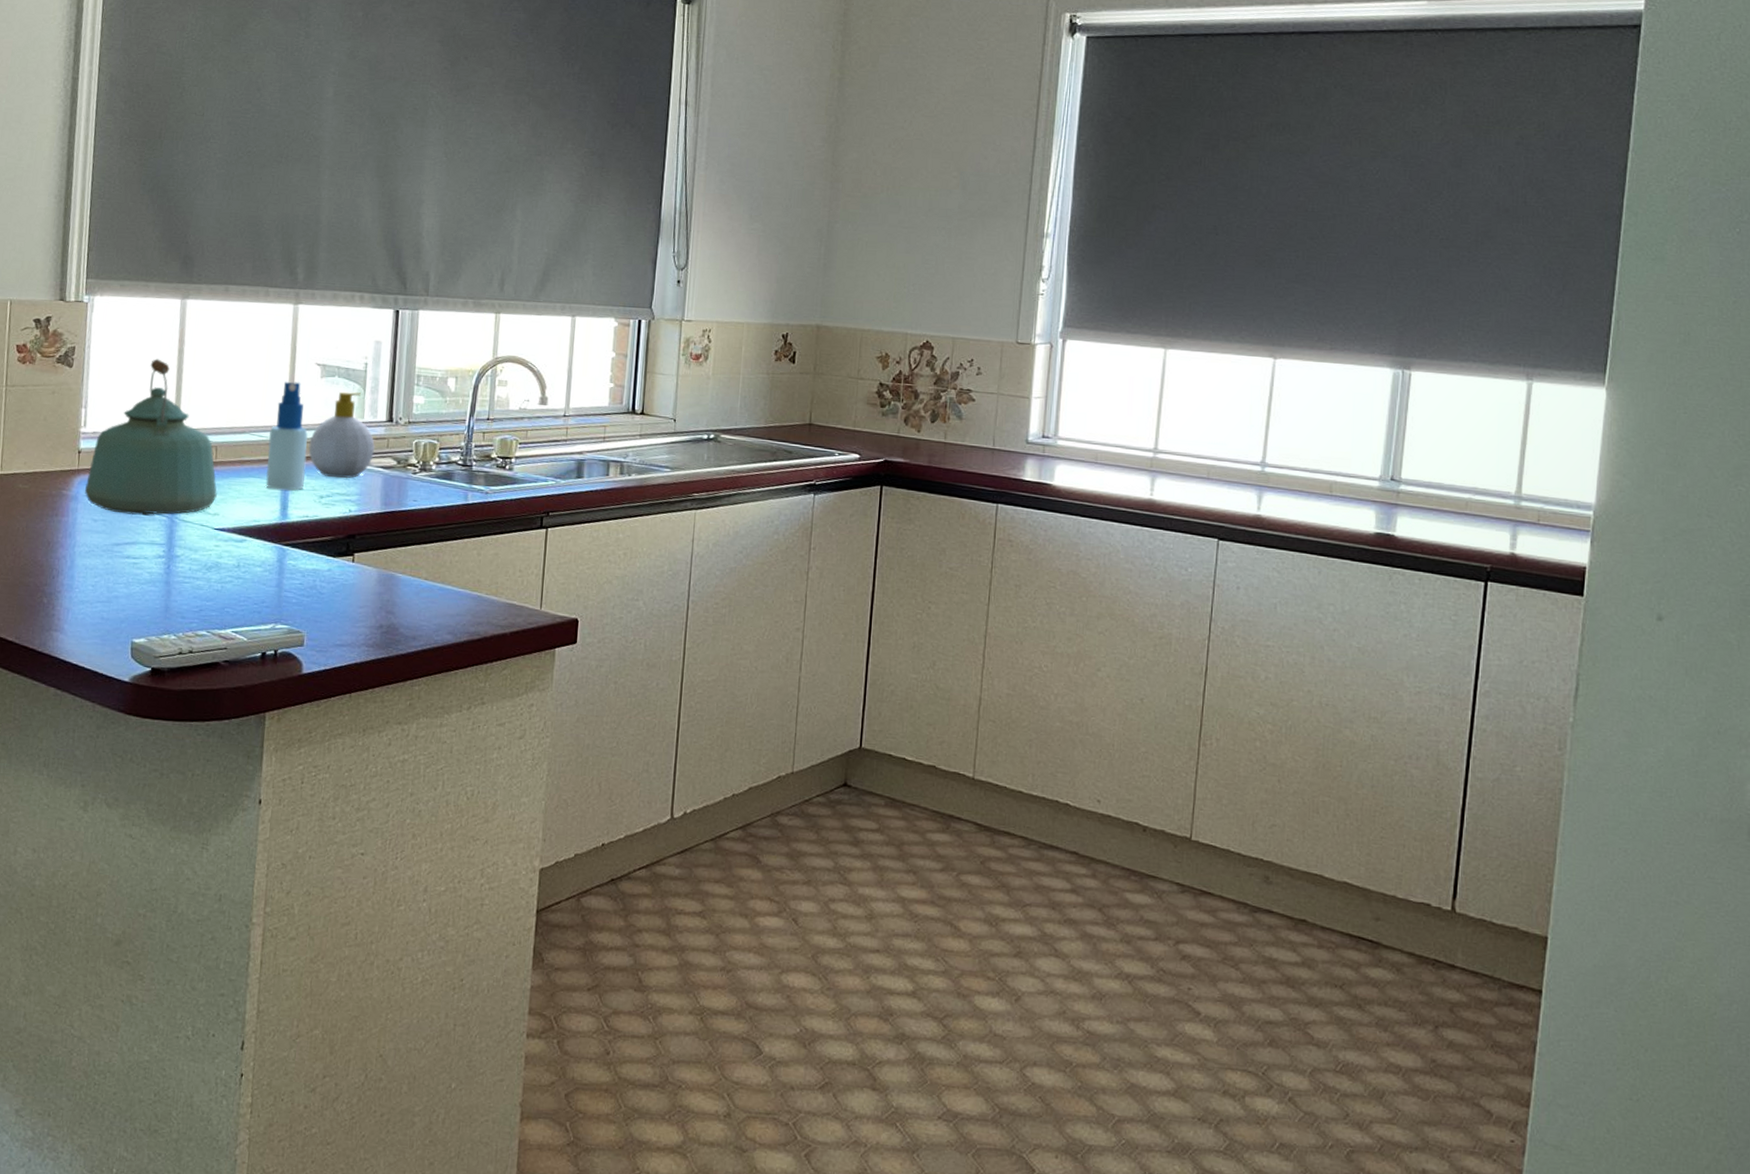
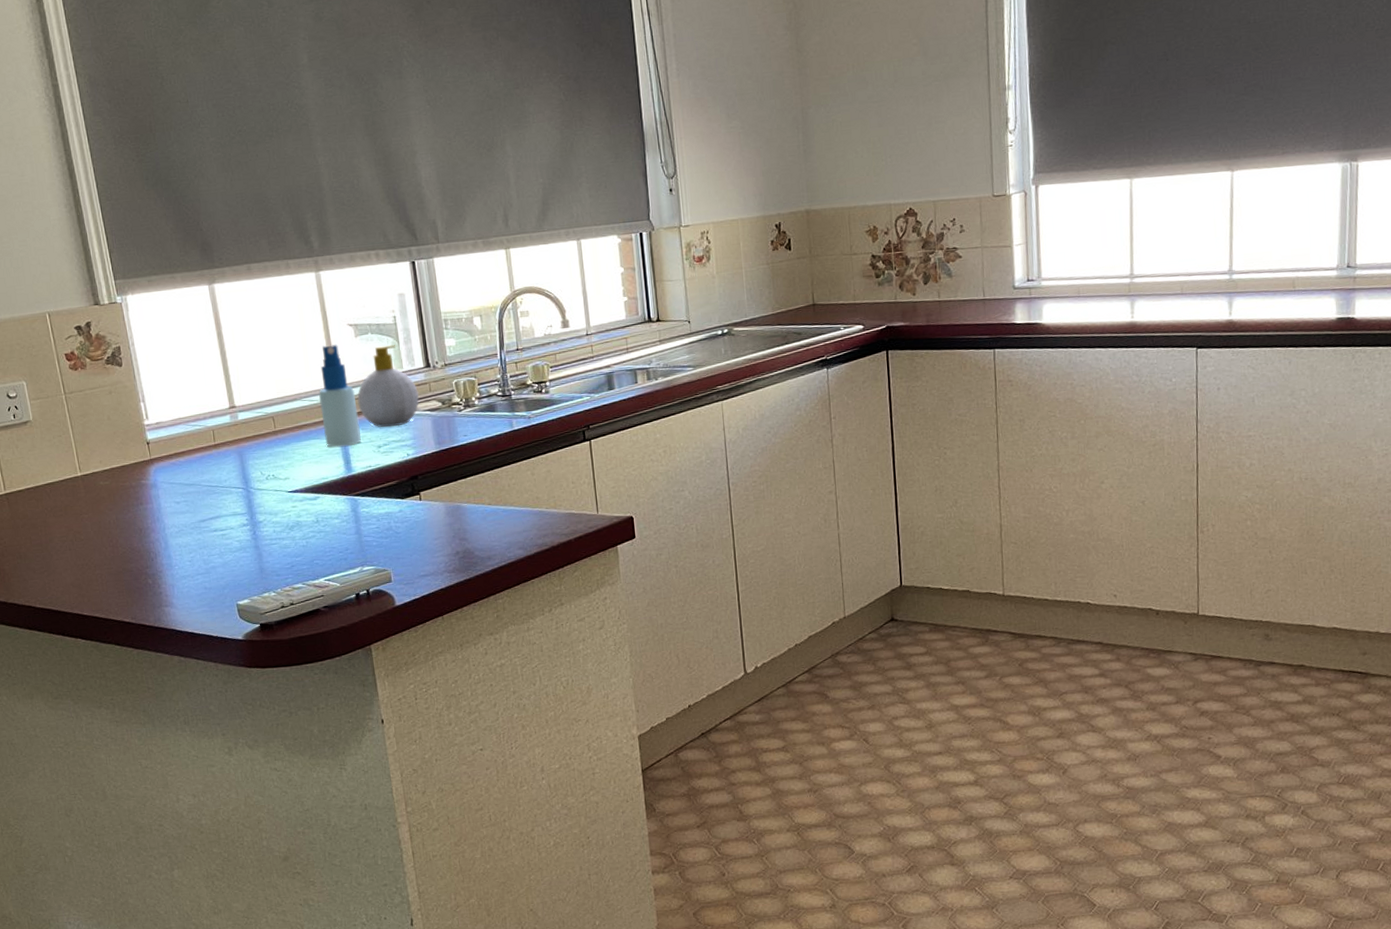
kettle: present [84,359,217,516] -> none [160,345,284,493]

